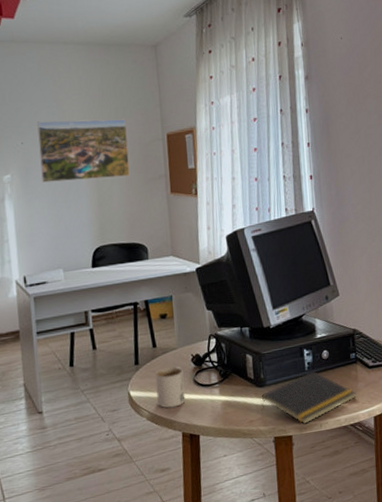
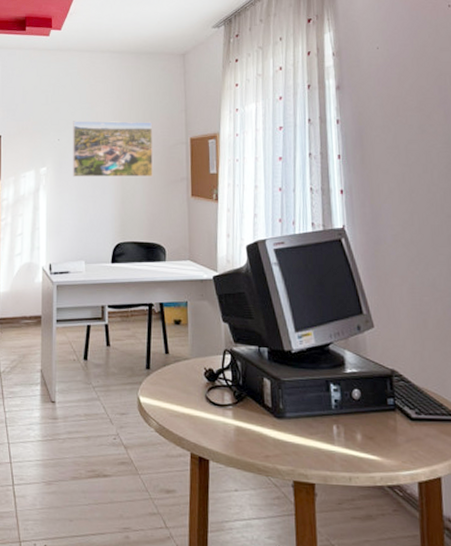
mug: present [155,366,186,408] -> none [166,377,196,423]
notepad: present [261,370,356,425] -> none [279,411,395,474]

